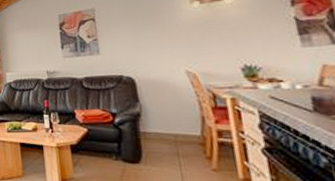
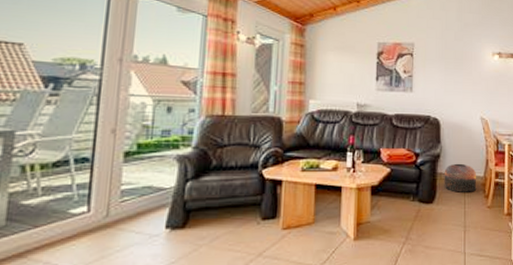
pouf: none [148,121,194,153] -> present [444,163,477,193]

